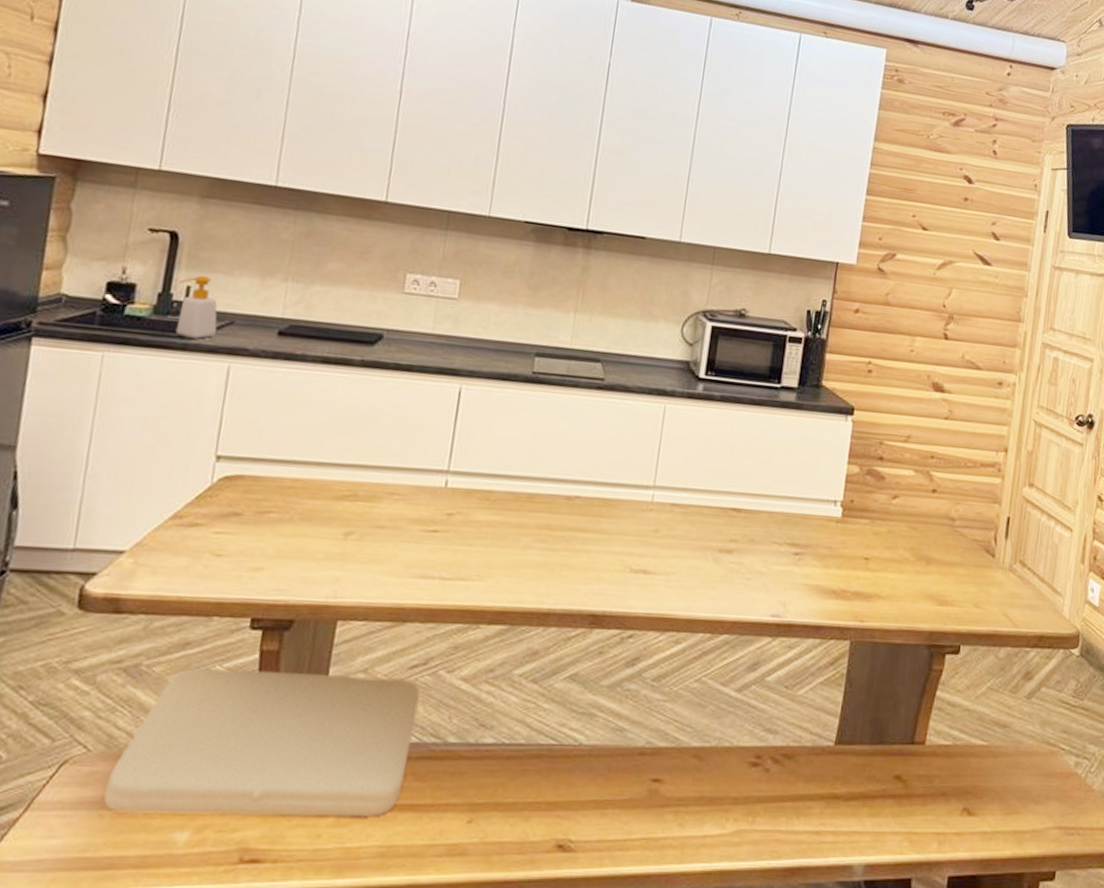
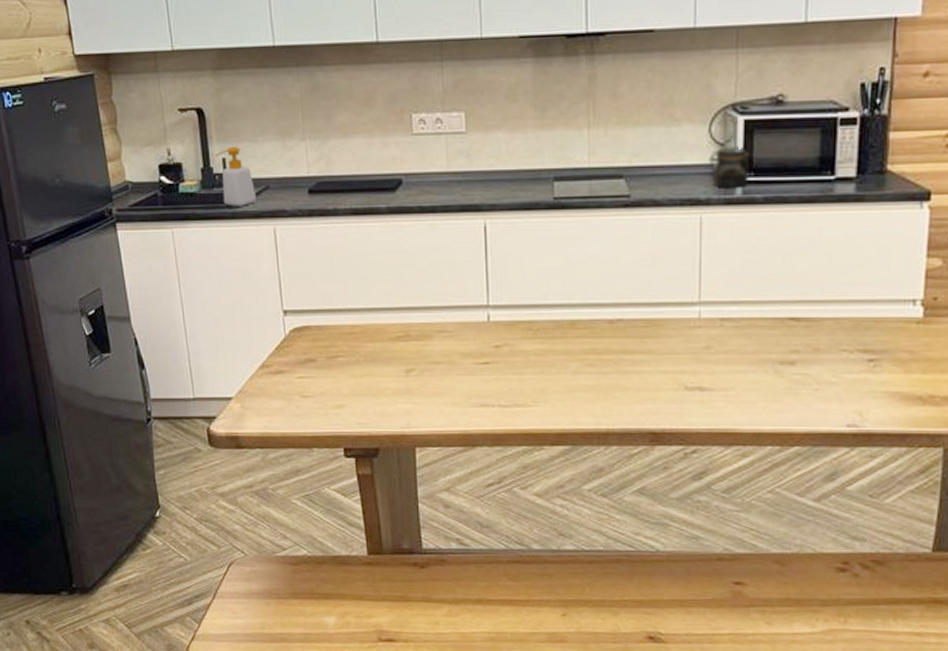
cushion: present [103,667,420,818] -> none [265,490,500,609]
jar: none [678,346,713,384] -> present [709,146,750,187]

